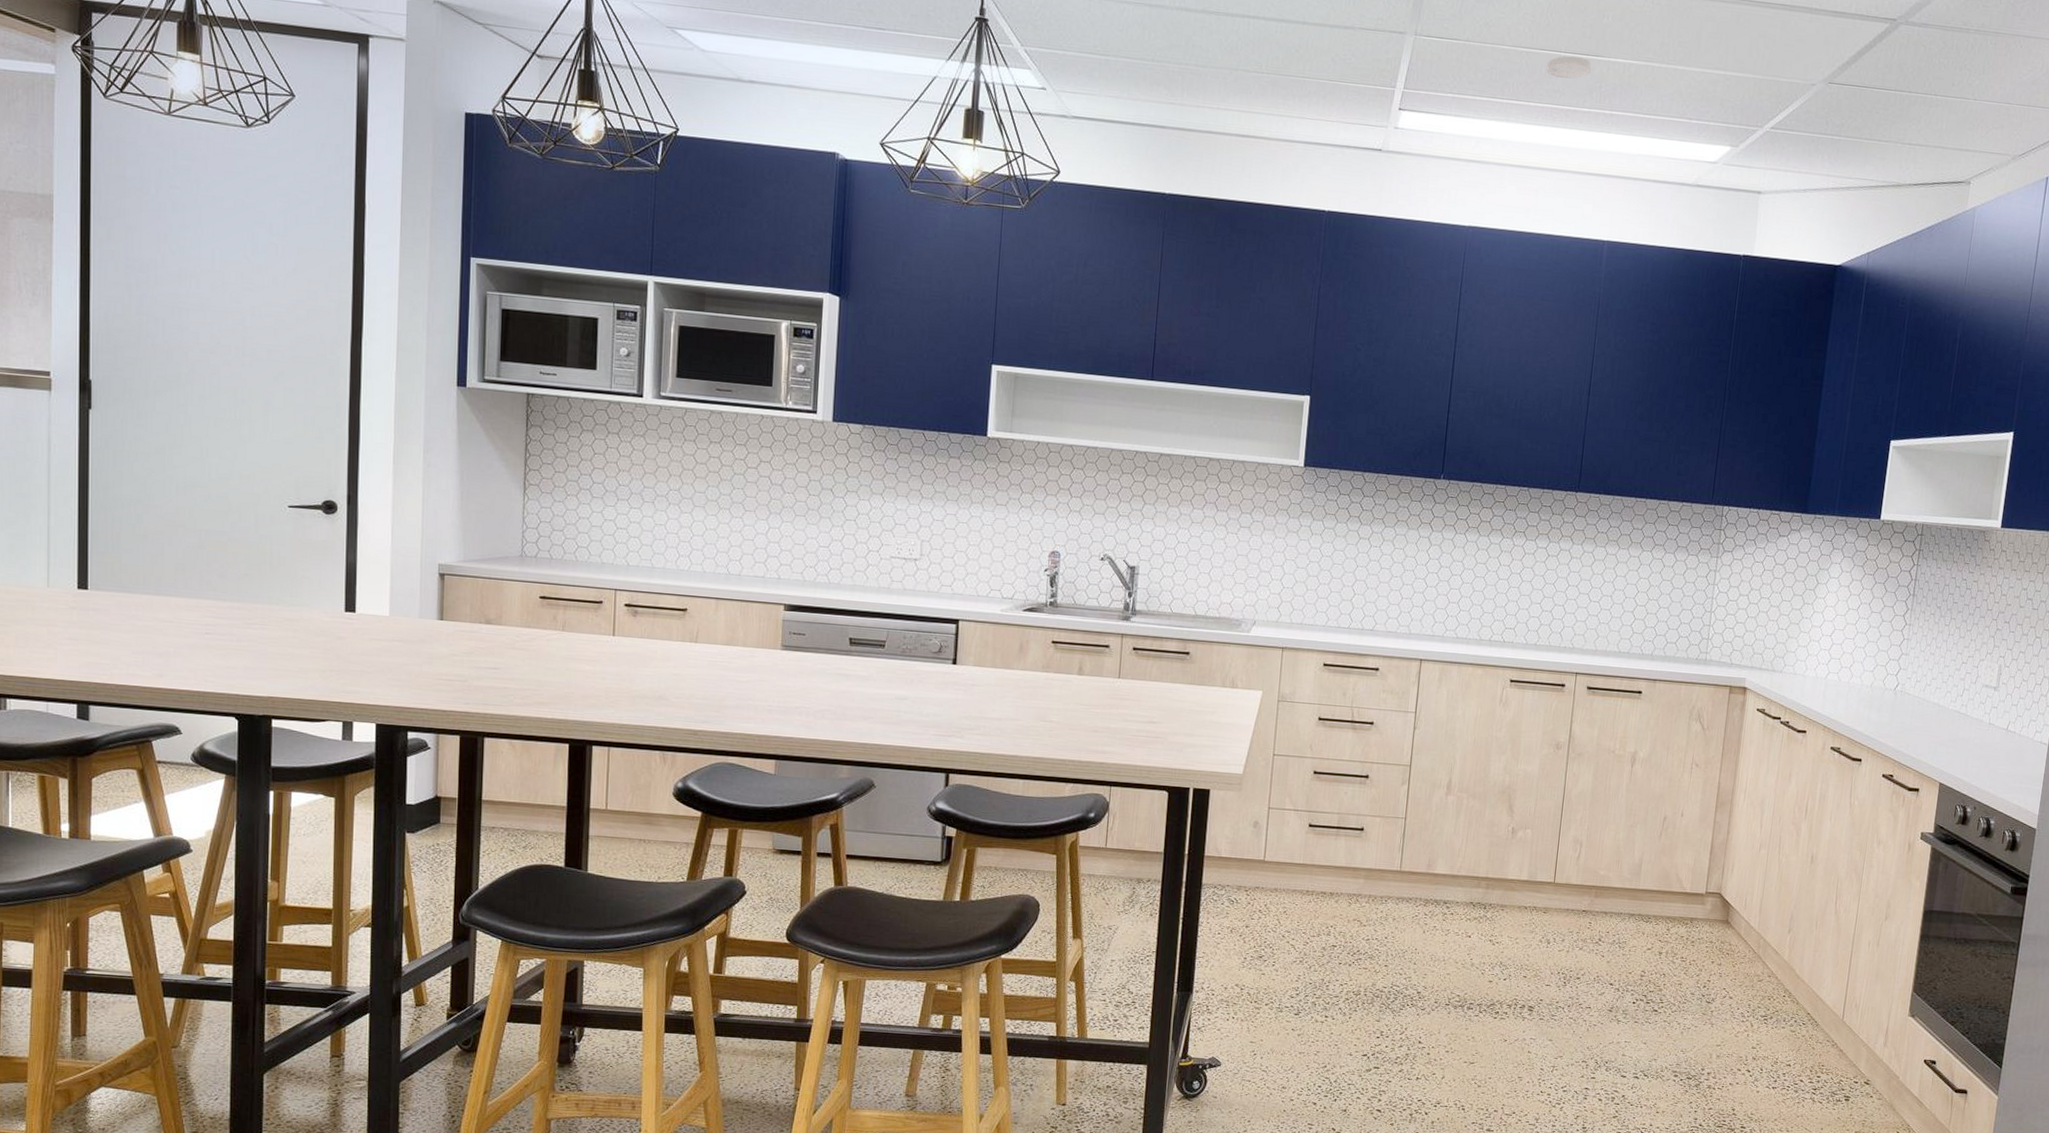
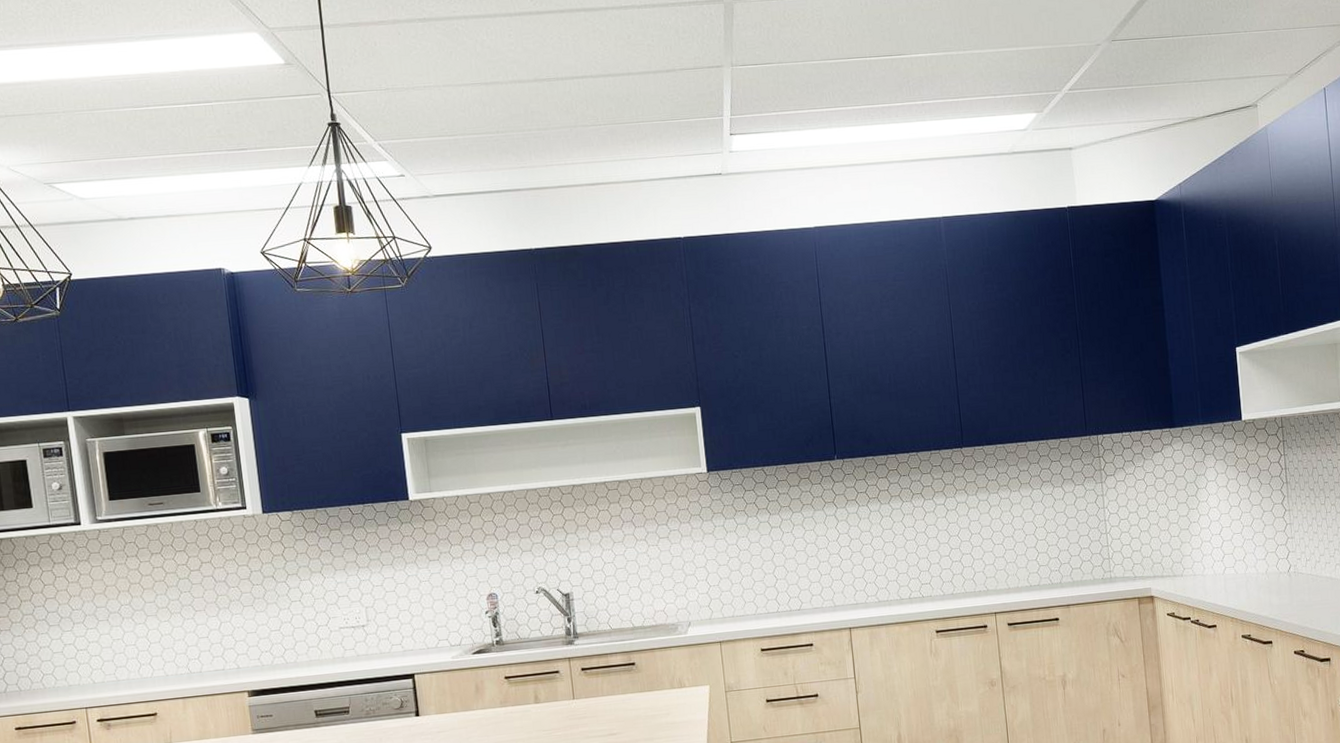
smoke detector: present [1546,56,1592,79] -> none [855,59,897,81]

